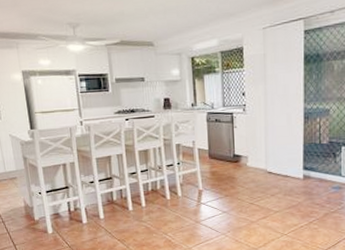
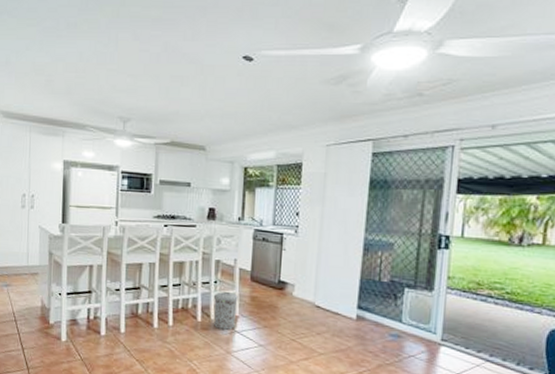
trash can: none [179,171,200,203] -> present [214,292,238,330]

